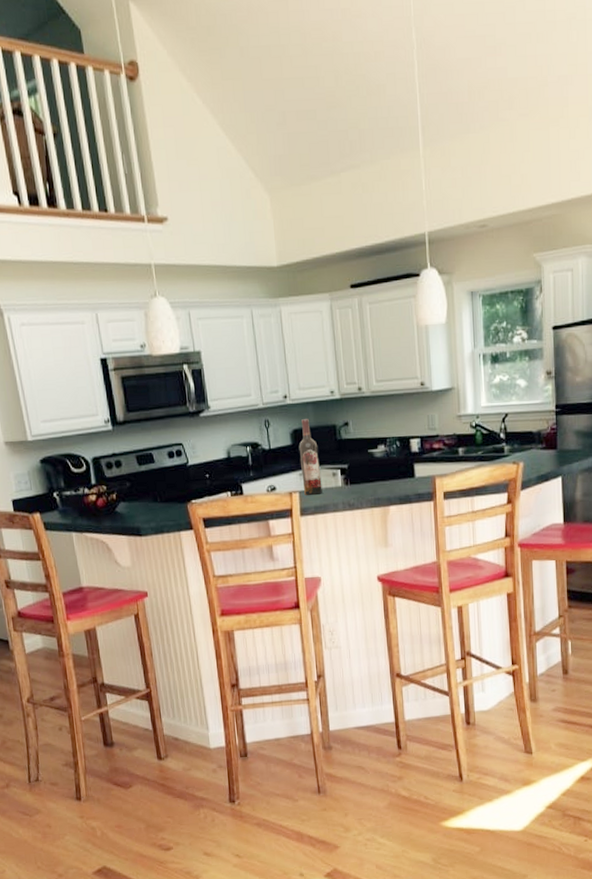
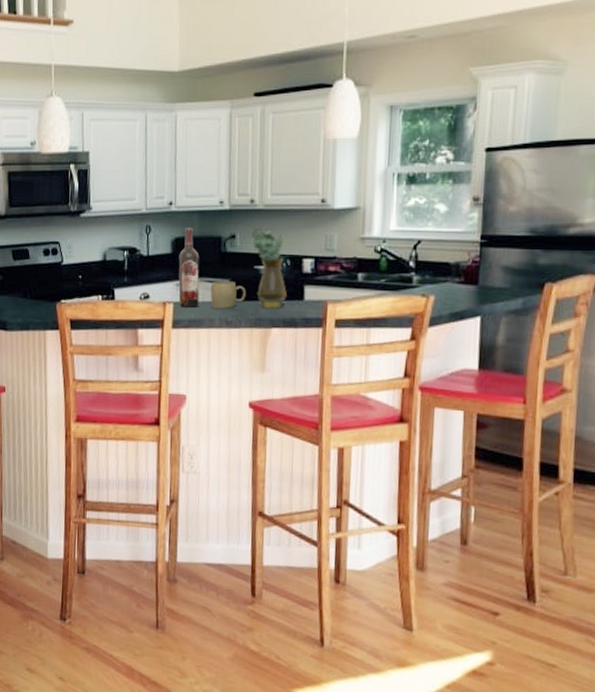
mug: none [331,466,364,494] -> present [210,280,246,310]
vase: none [362,413,400,489] -> present [251,226,287,309]

